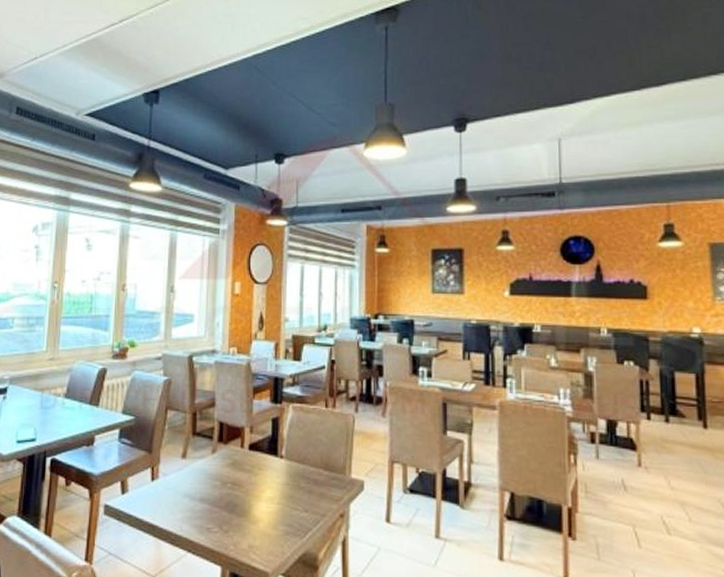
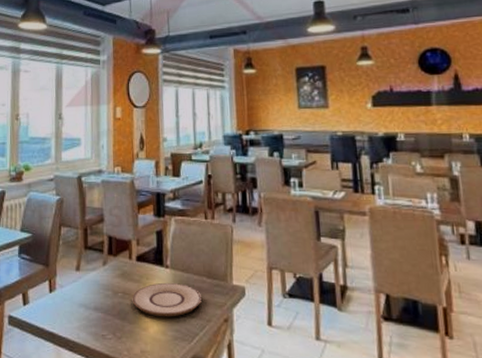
plate: none [242,473,318,511] -> present [132,282,202,317]

